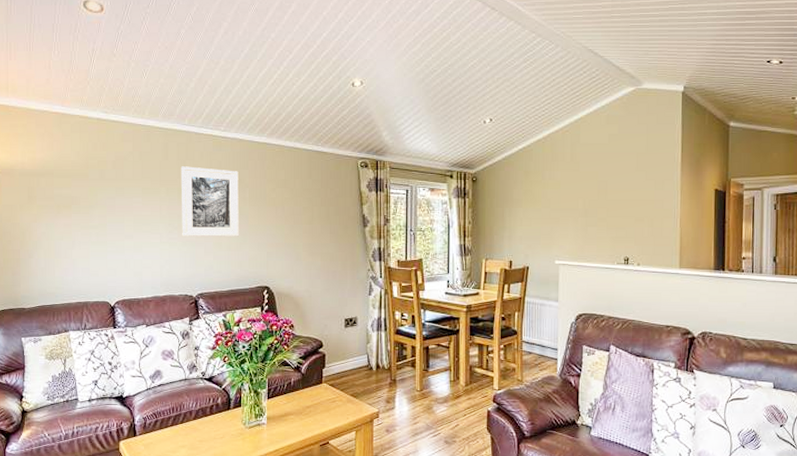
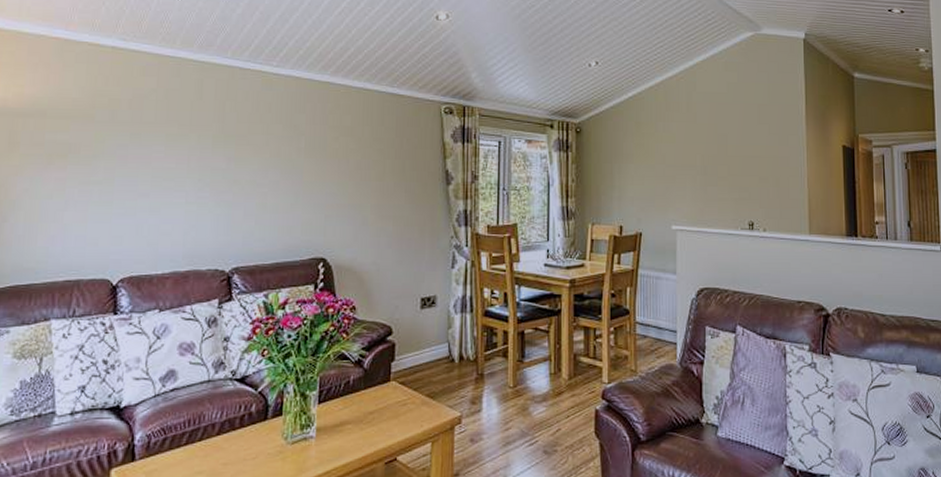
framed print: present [180,166,240,237] -> none [215,108,293,196]

